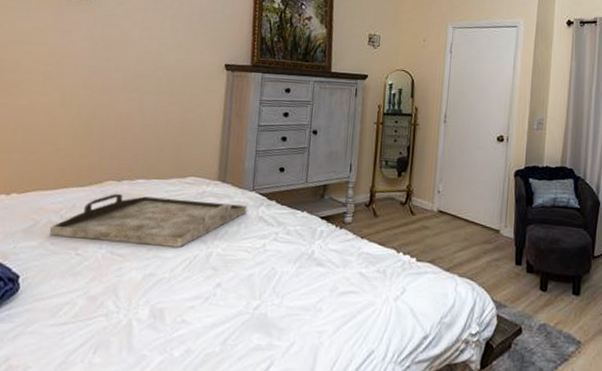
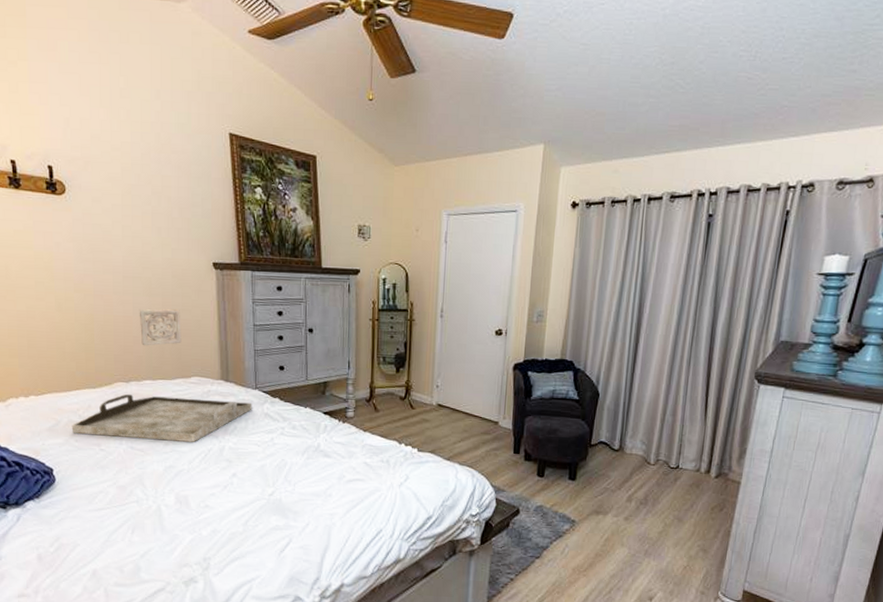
wall ornament: none [141,106,186,144] -> present [139,308,181,346]

